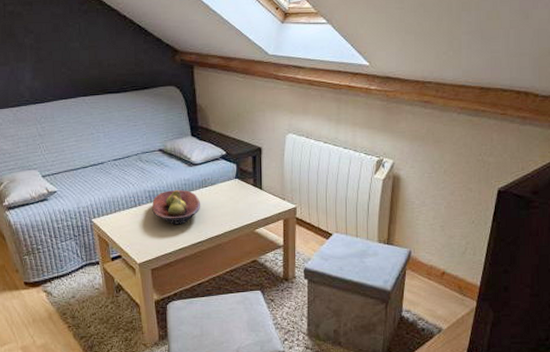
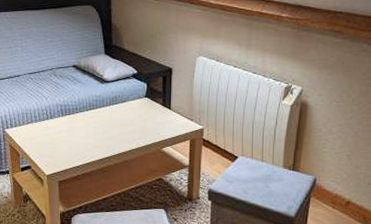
fruit bowl: present [152,189,201,225] -> none [63,105,111,140]

